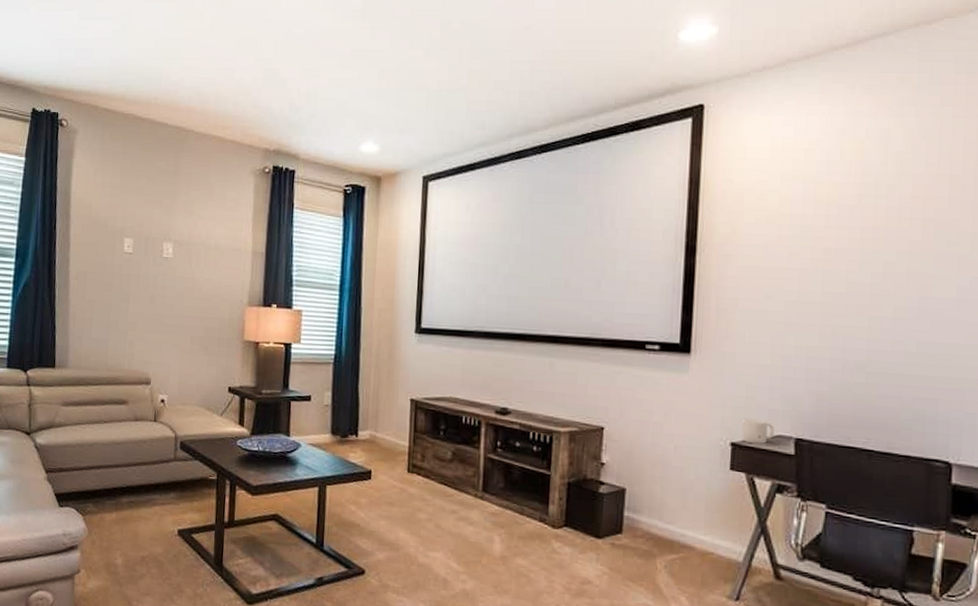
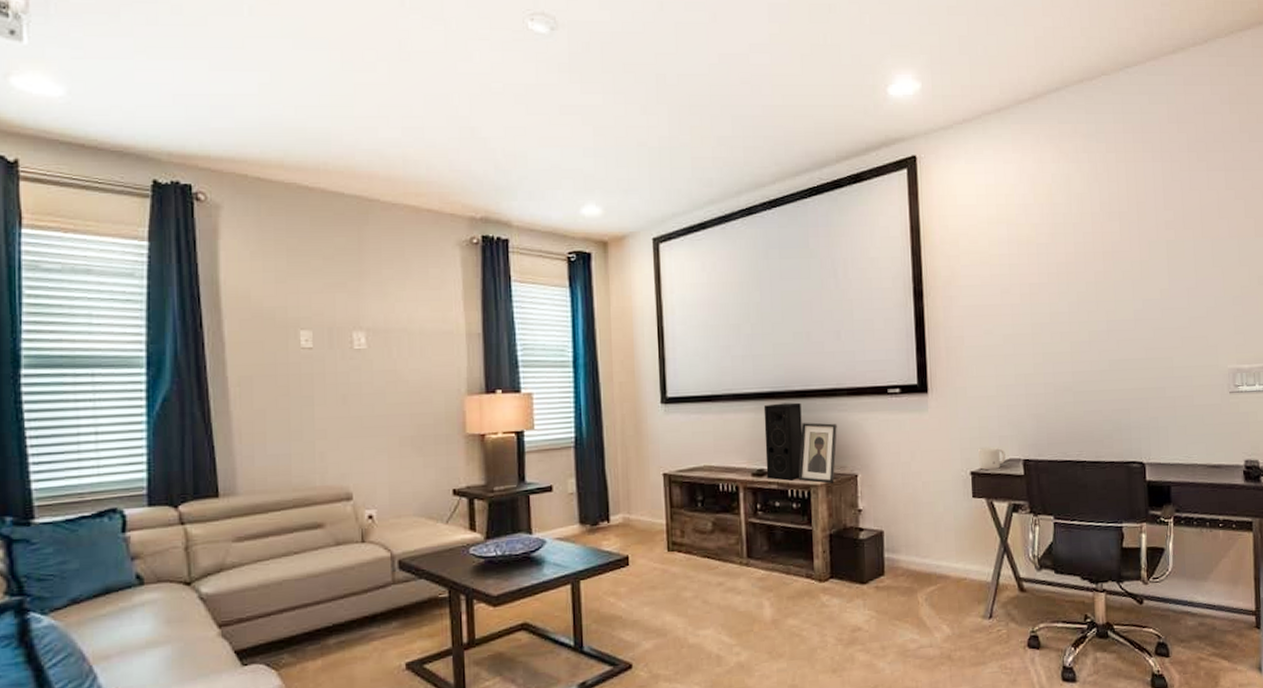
speaker: none [509,345,552,425] -> present [763,402,803,482]
picture frame: none [541,368,587,432] -> present [798,422,837,484]

